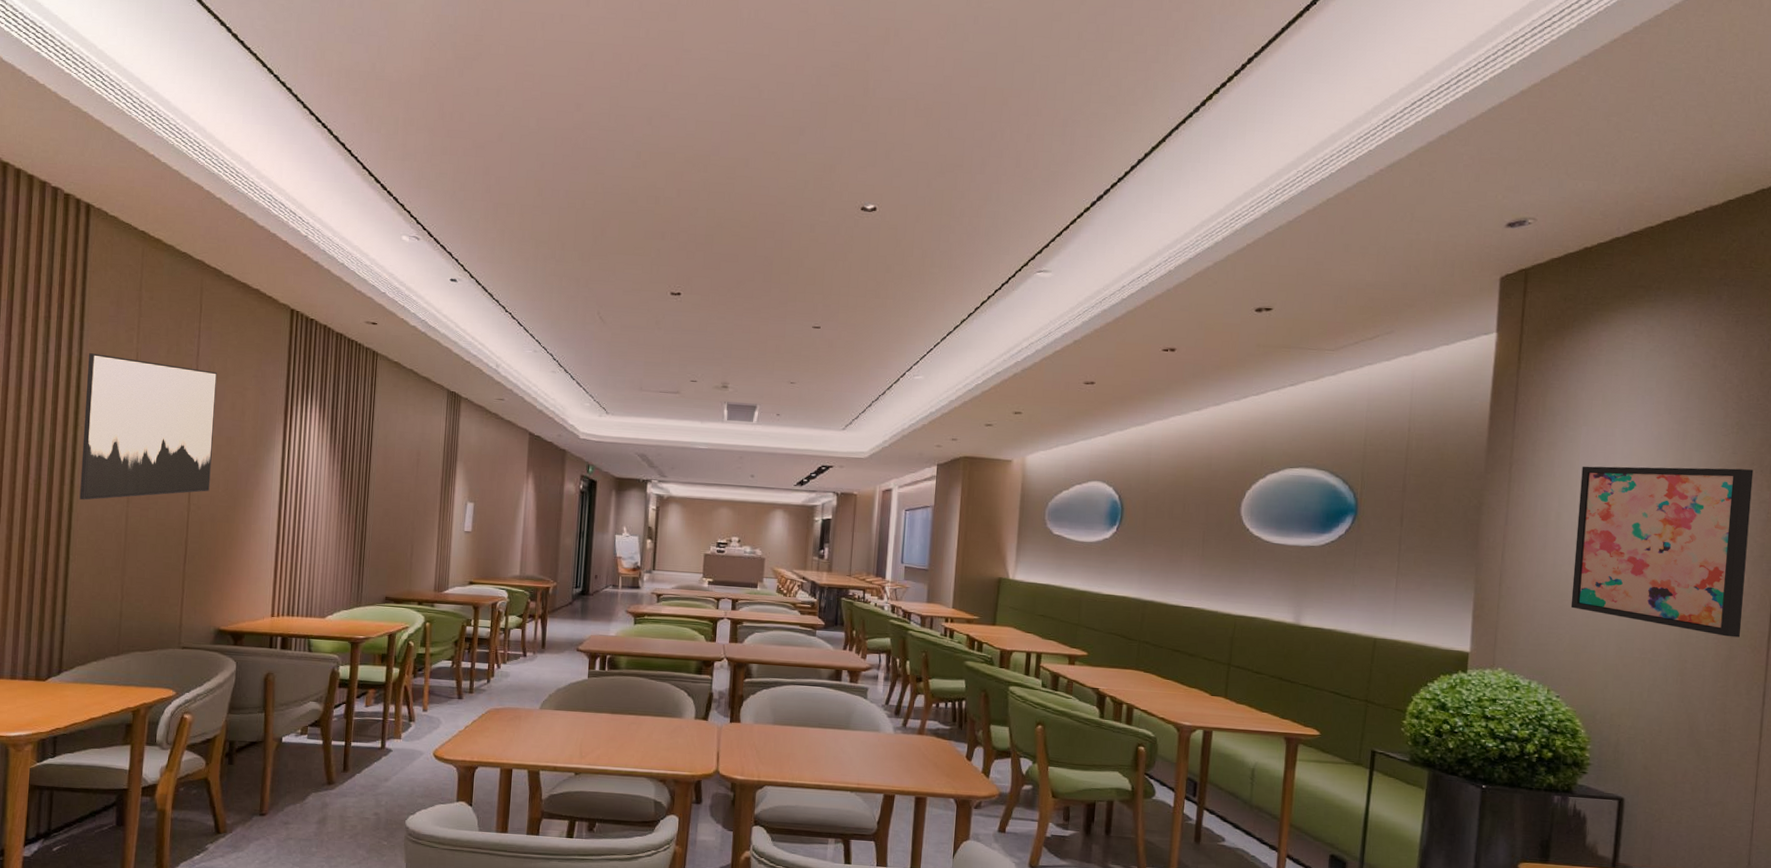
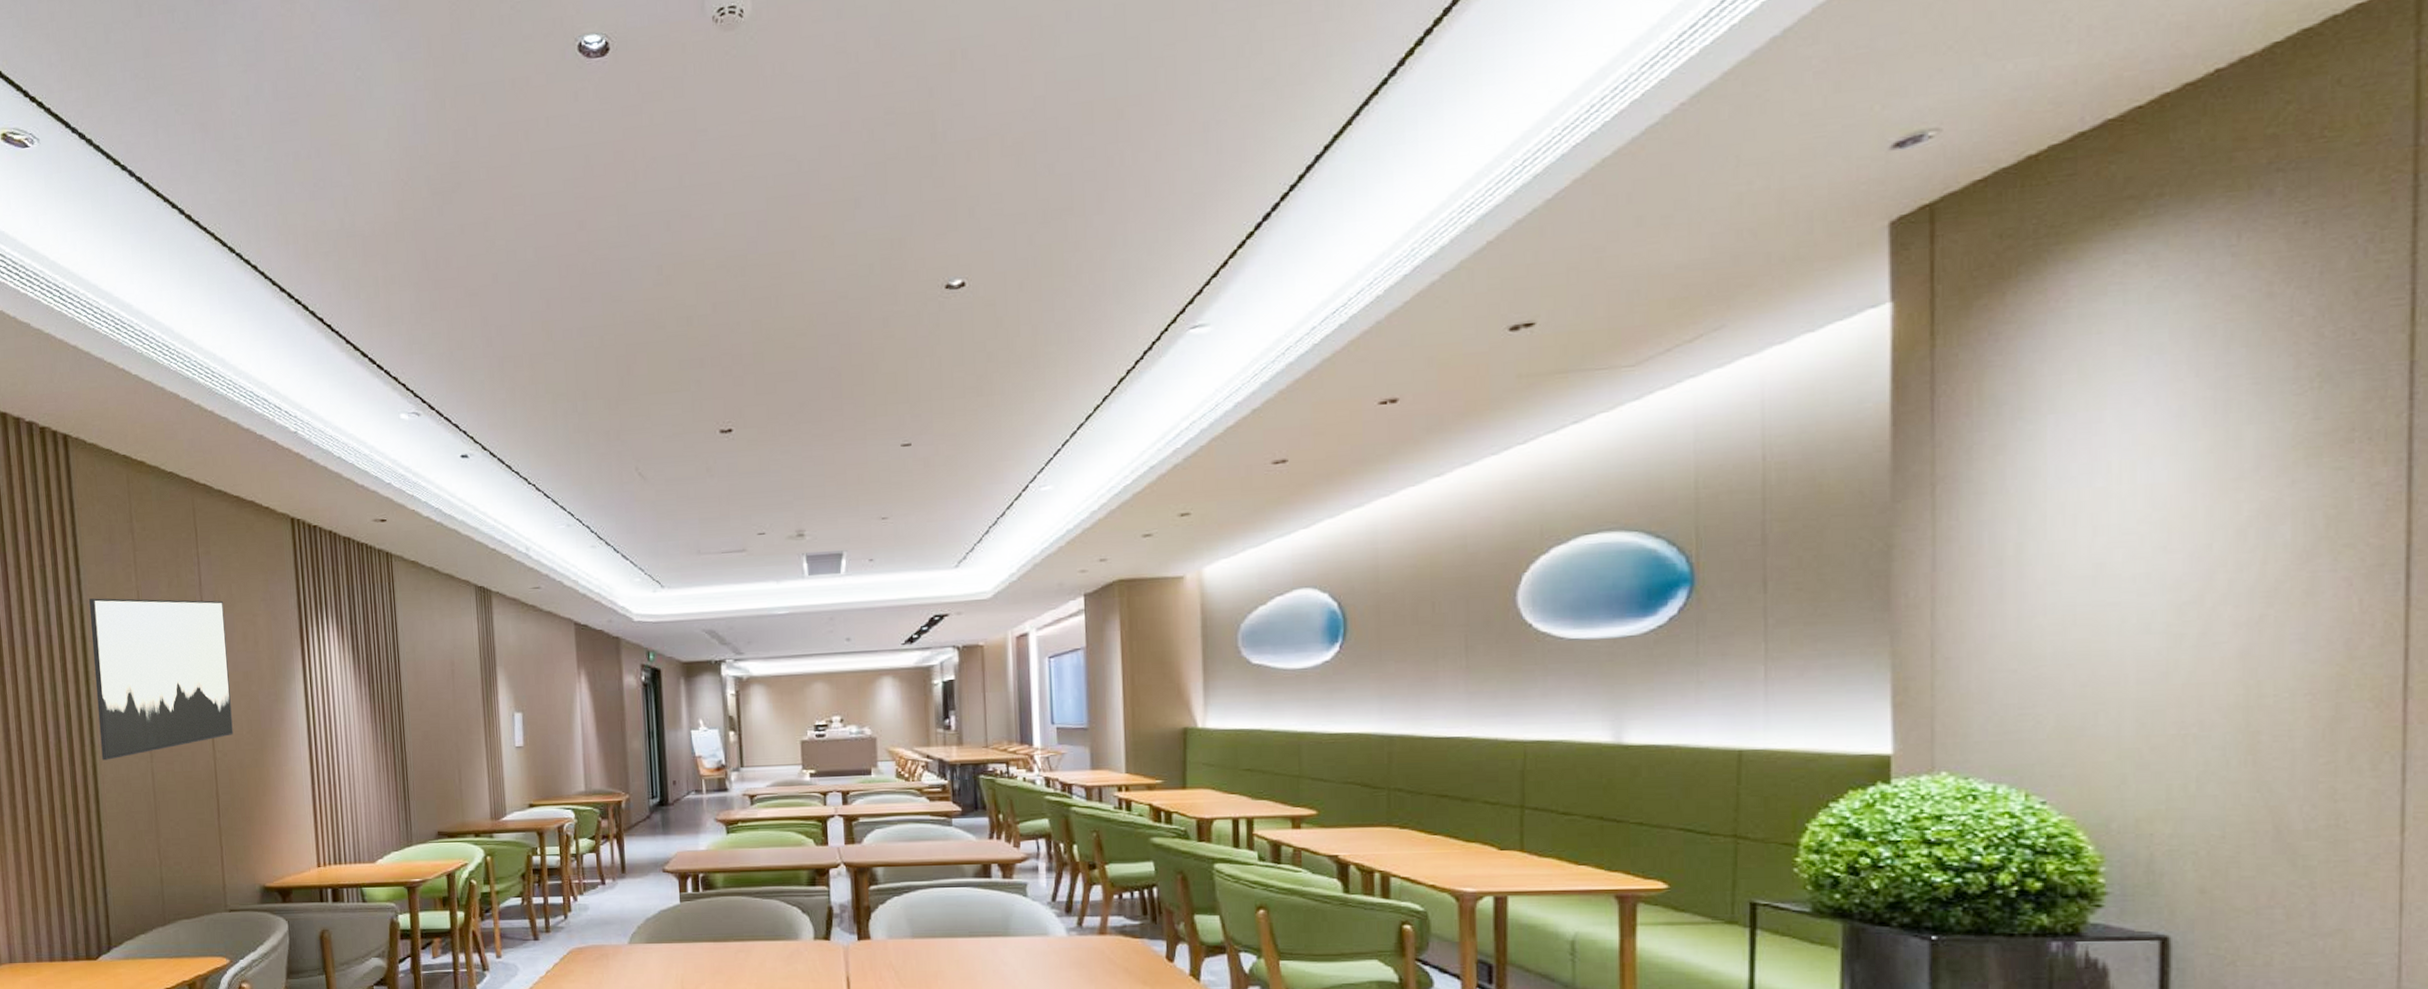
wall art: present [1570,466,1754,638] -> none [2052,439,2355,690]

